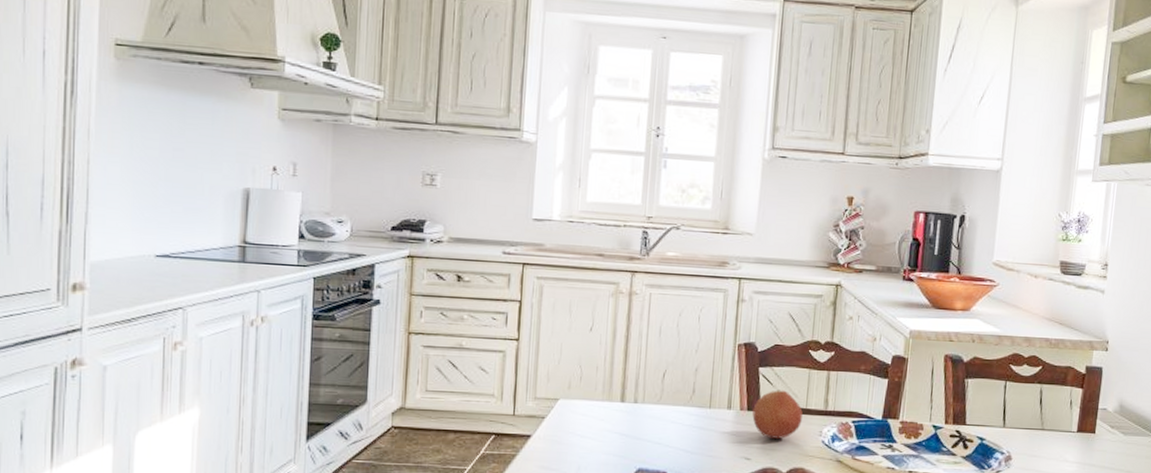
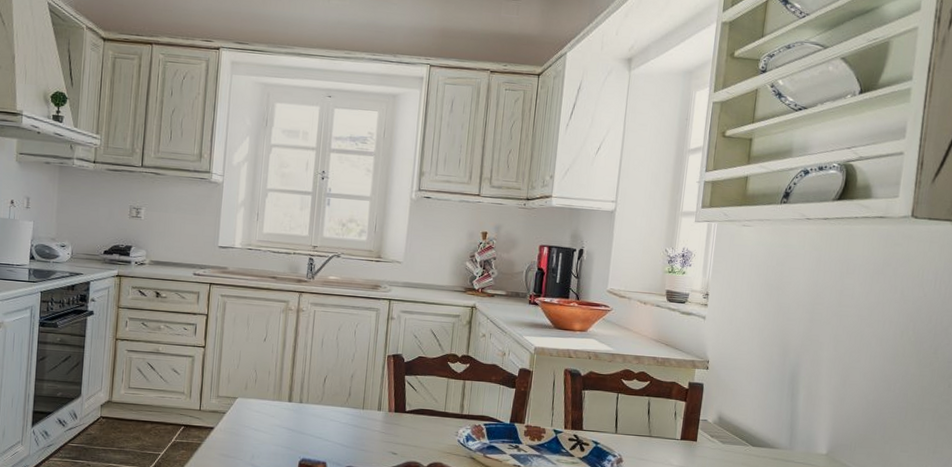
fruit: present [752,390,803,439] -> none [399,395,442,437]

